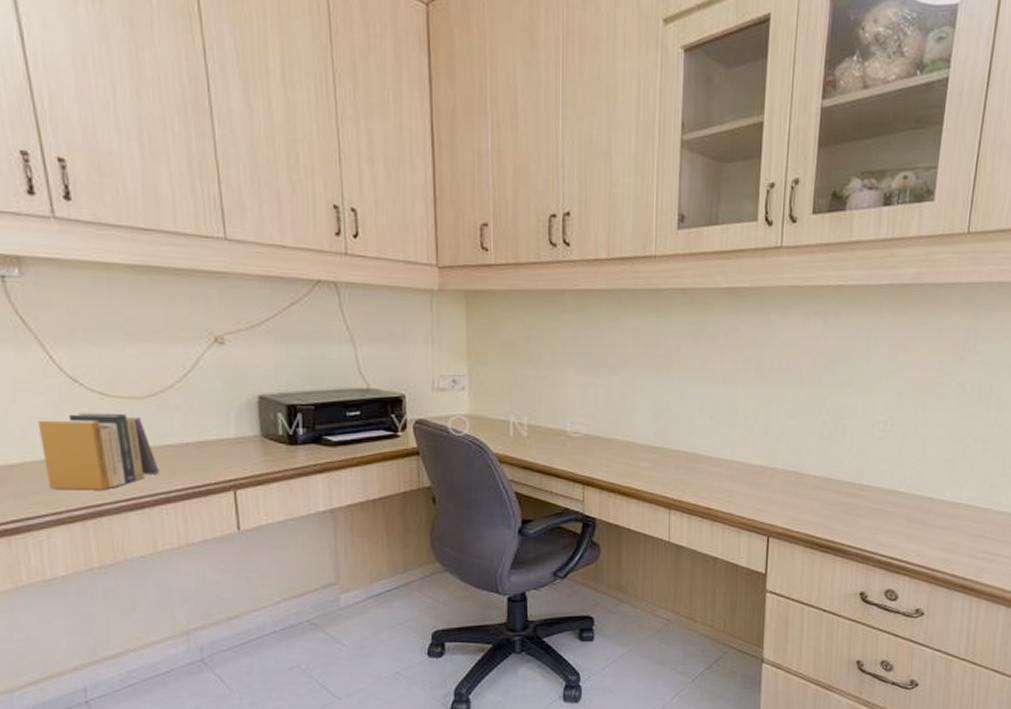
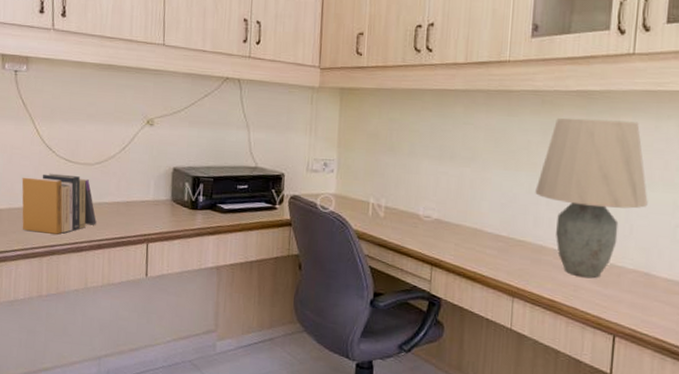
table lamp: none [688,317,797,483] -> present [535,117,648,279]

